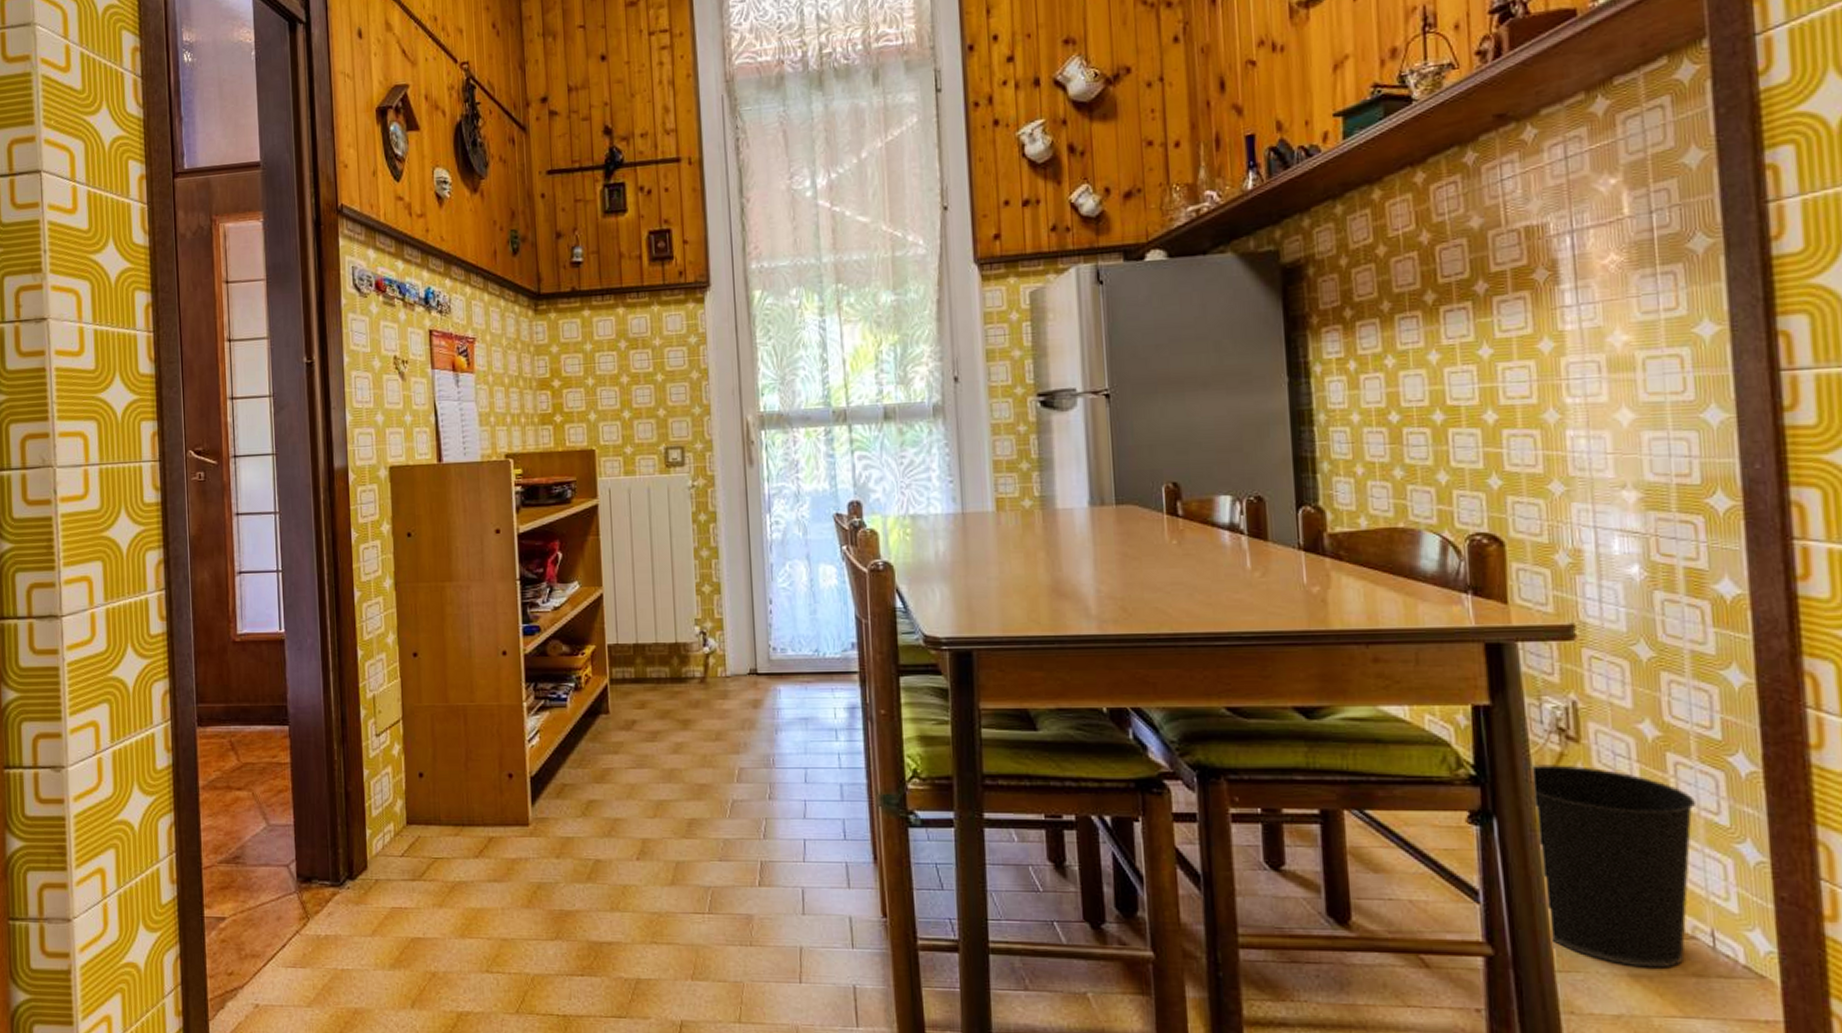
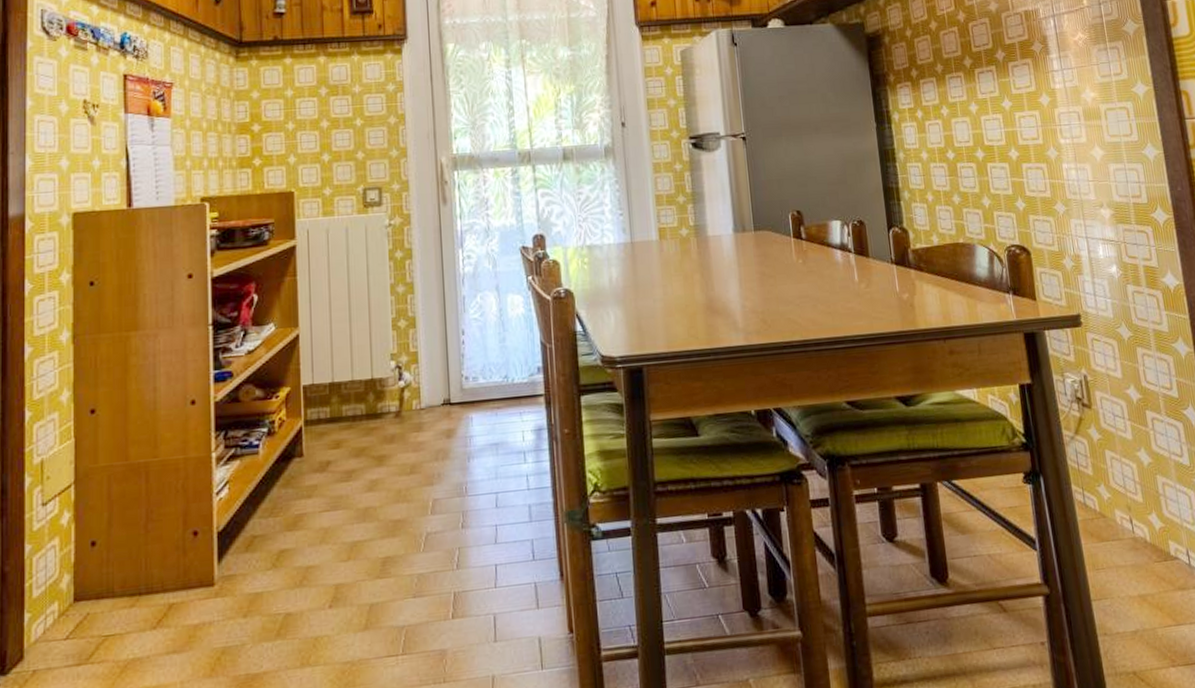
wastebasket: present [1529,765,1697,968] -> none [1060,427,1172,589]

